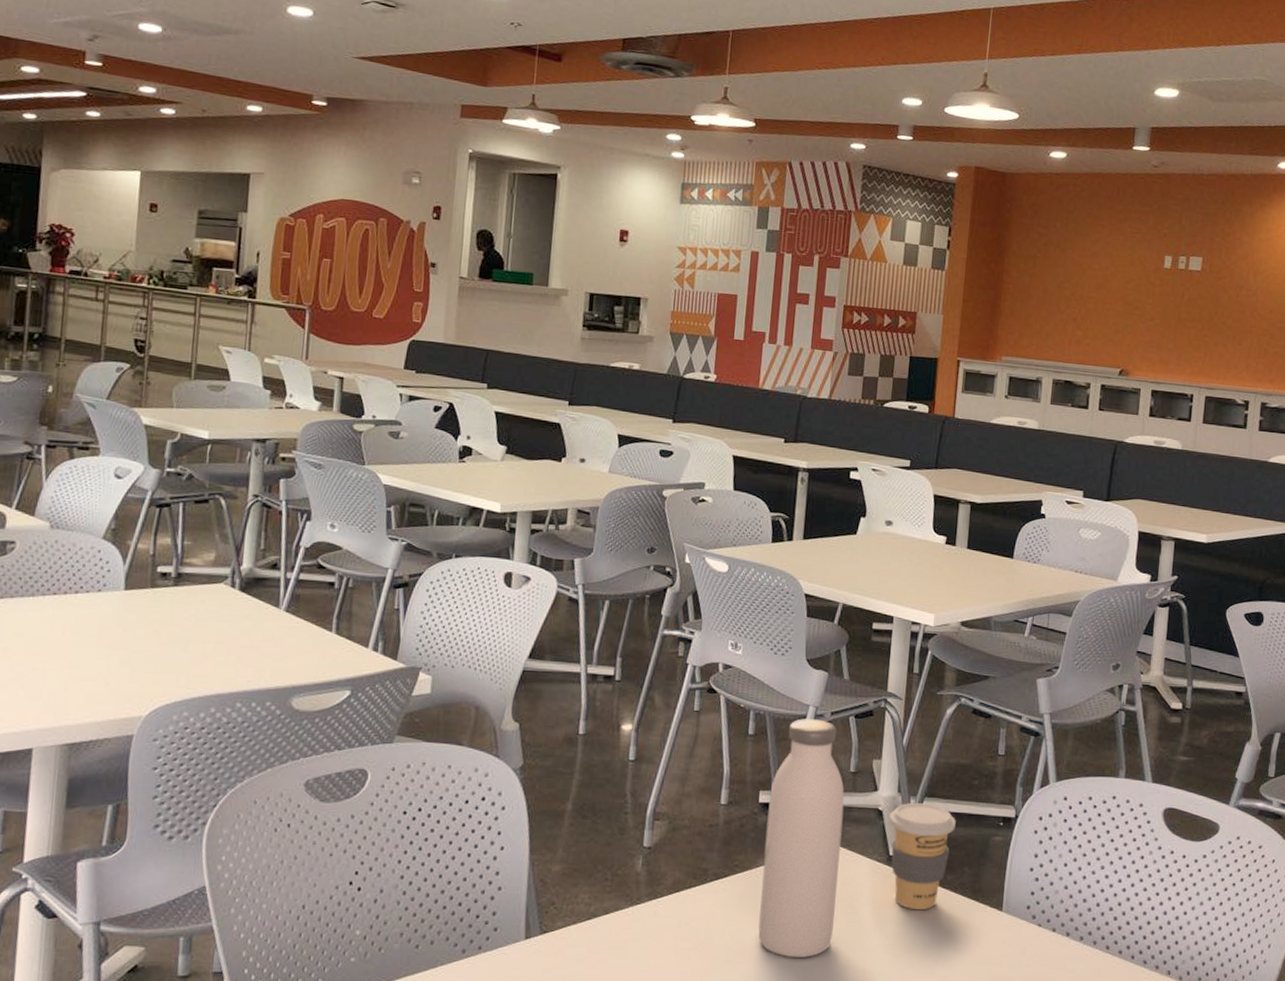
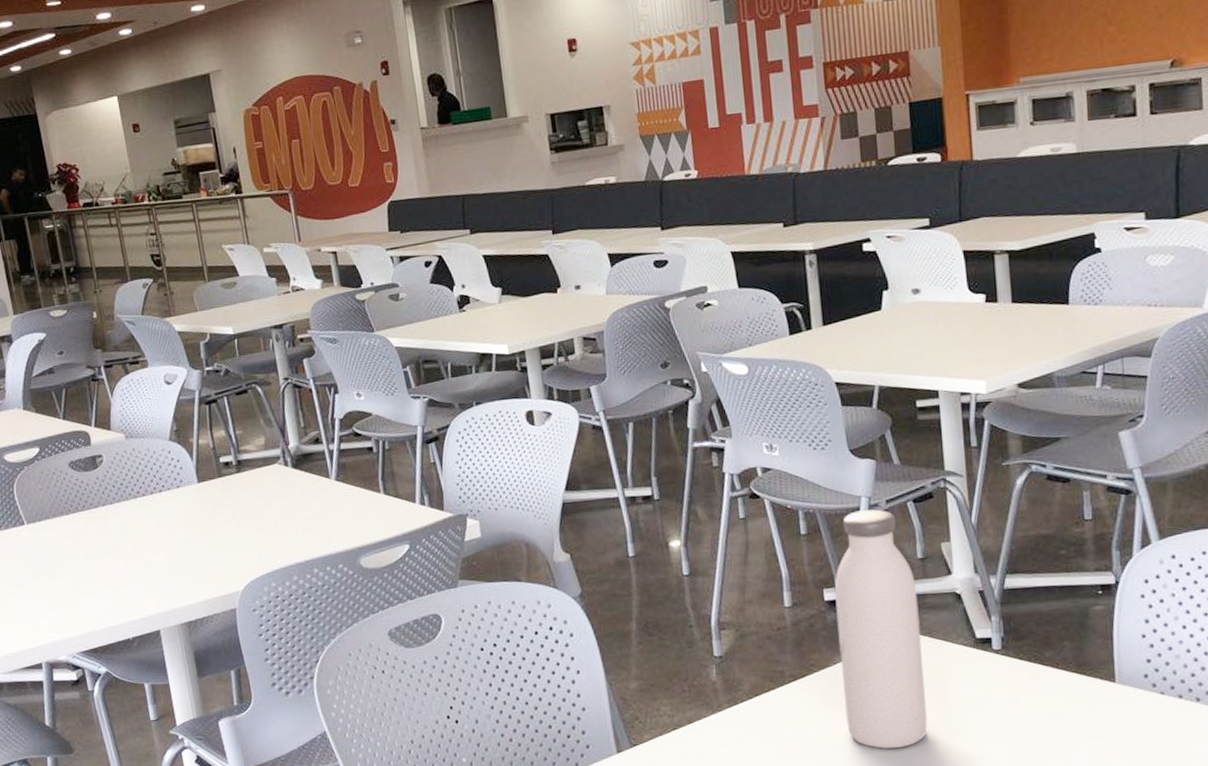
coffee cup: present [889,802,956,910] -> none [969,580,1047,691]

